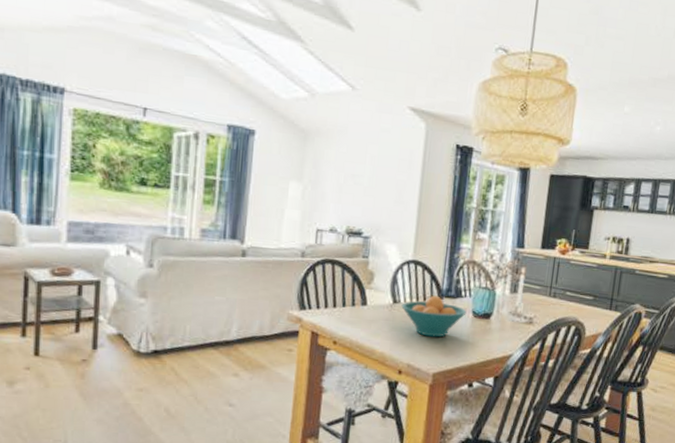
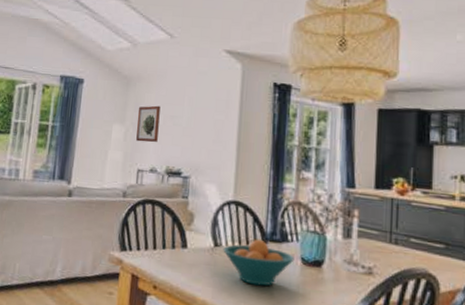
wall art: none [315,162,341,202] -> present [136,105,161,143]

